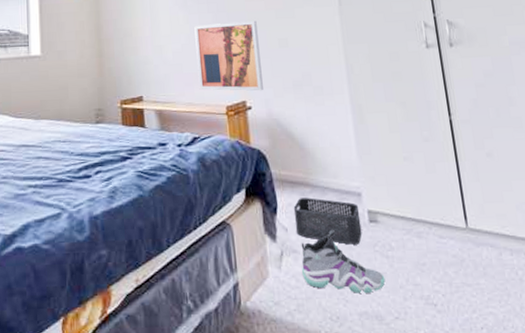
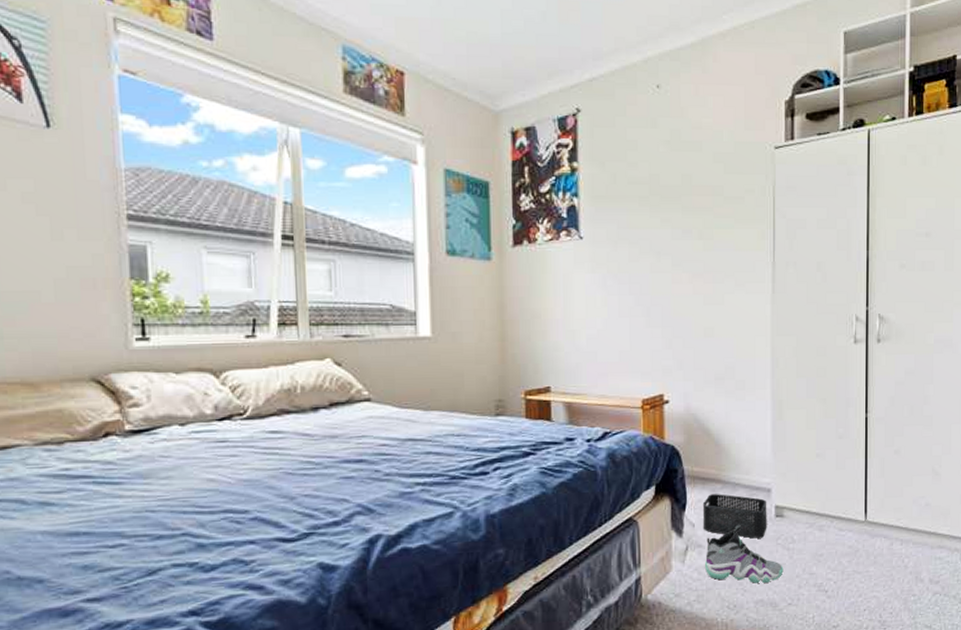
wall art: present [194,20,263,91] -> none [613,306,683,384]

